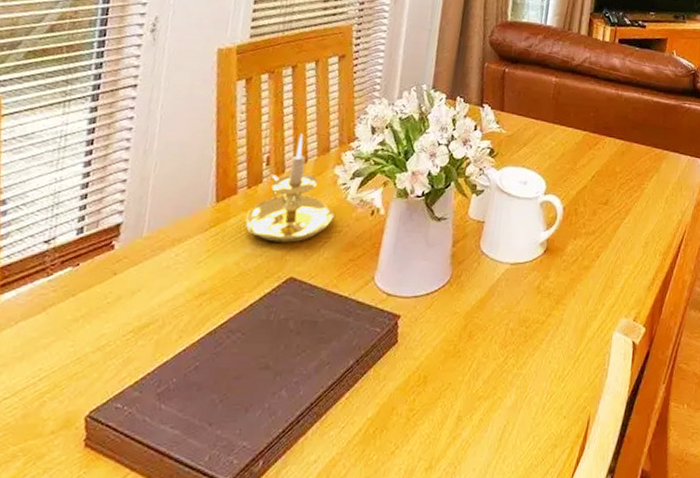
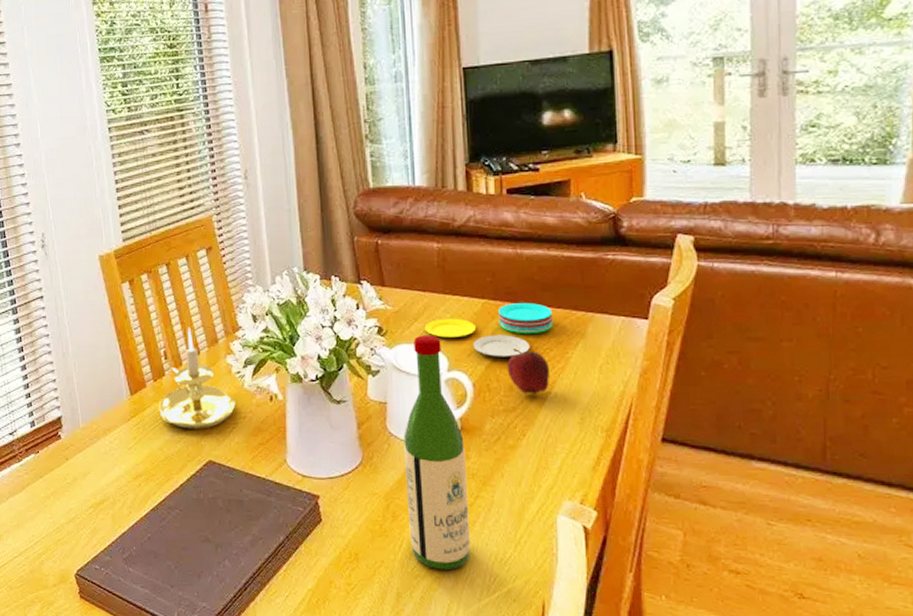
wine bottle: none [480,159,547,390] -> present [403,335,471,571]
plate: none [531,137,638,185] -> present [424,303,553,357]
apple: none [593,177,628,219] -> present [507,349,550,394]

